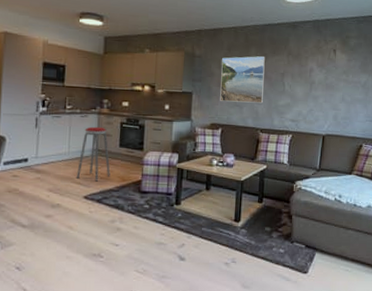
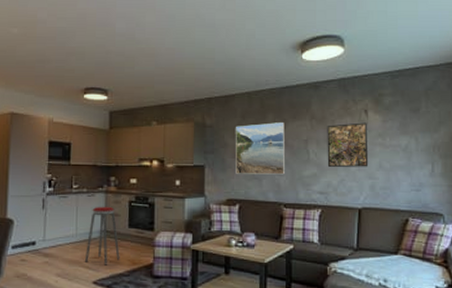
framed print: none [299,60,335,100] -> present [327,122,369,168]

